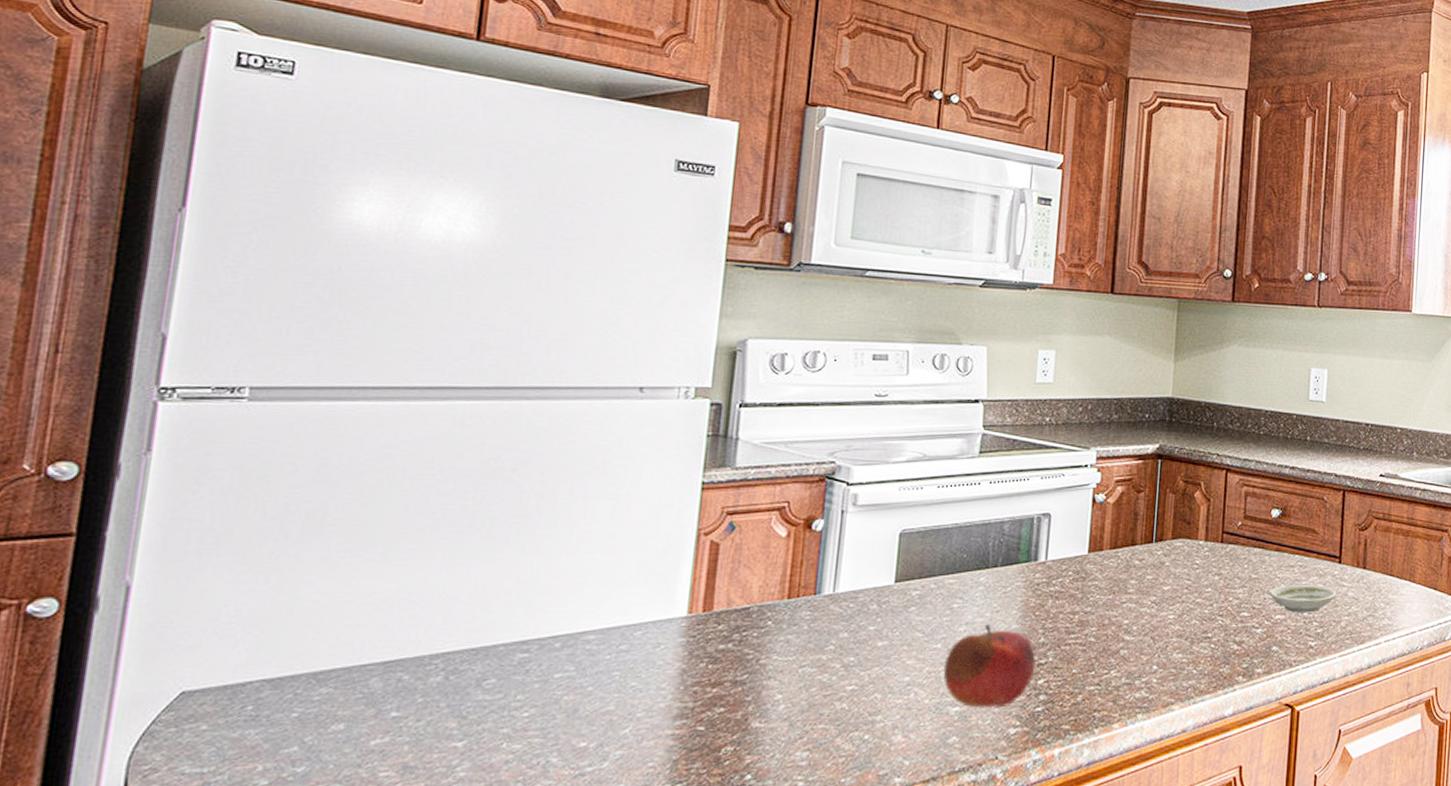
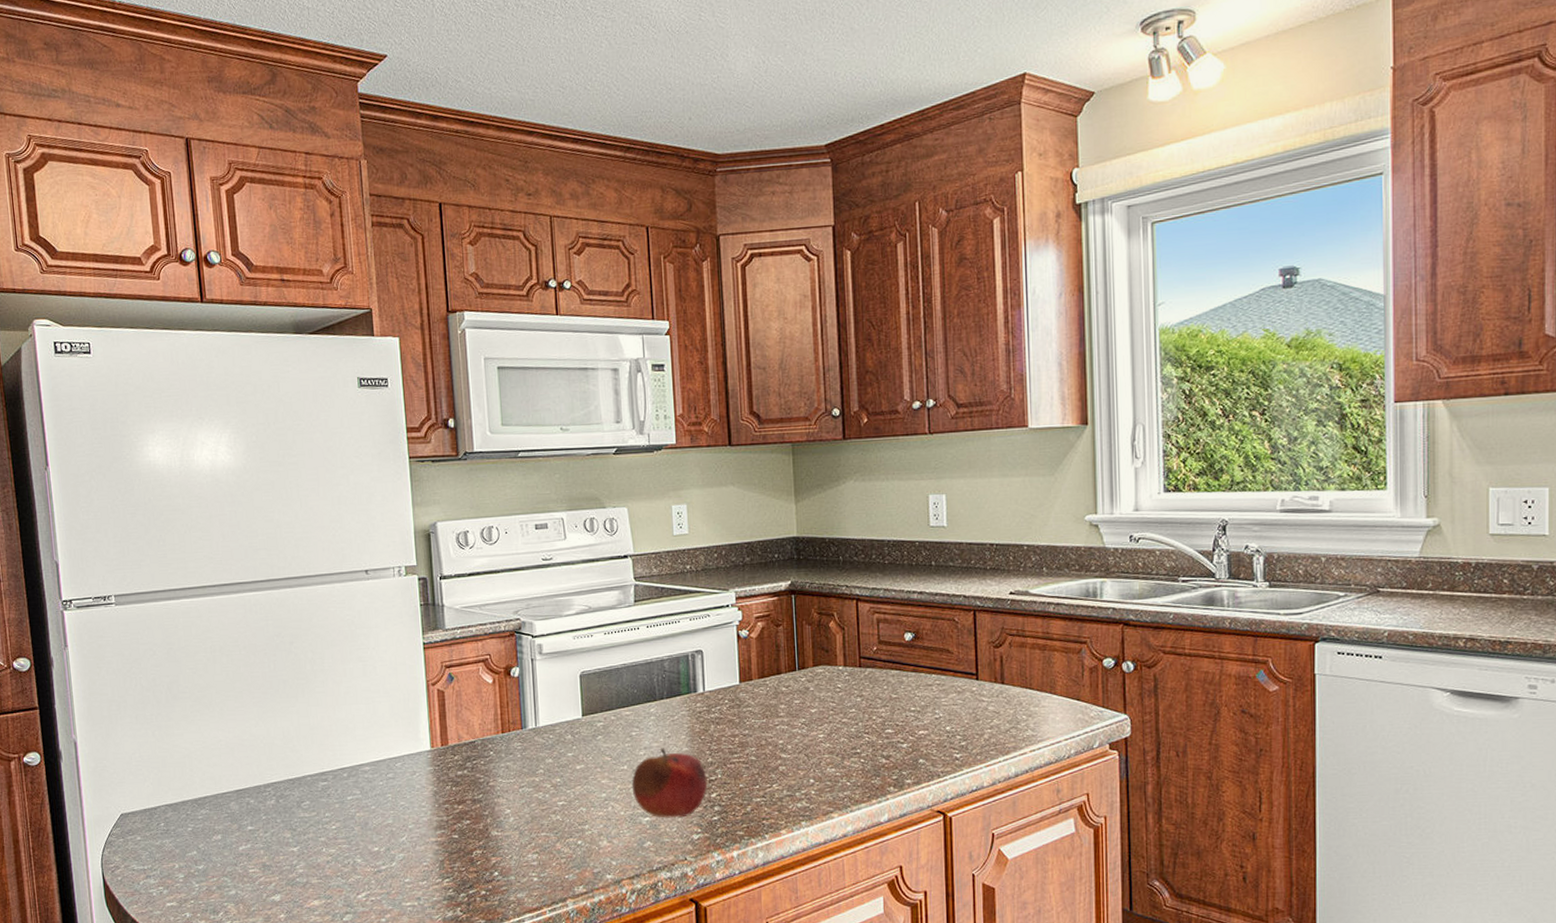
saucer: present [1269,585,1337,613] -> none [910,701,977,728]

